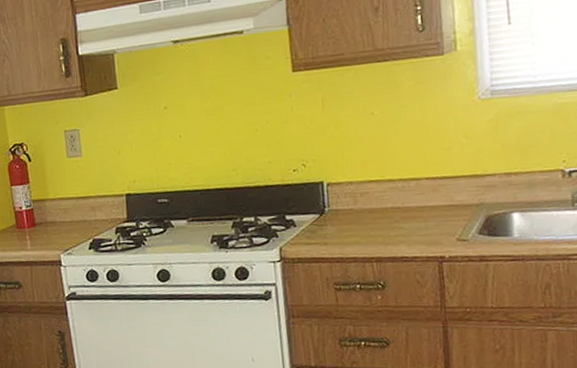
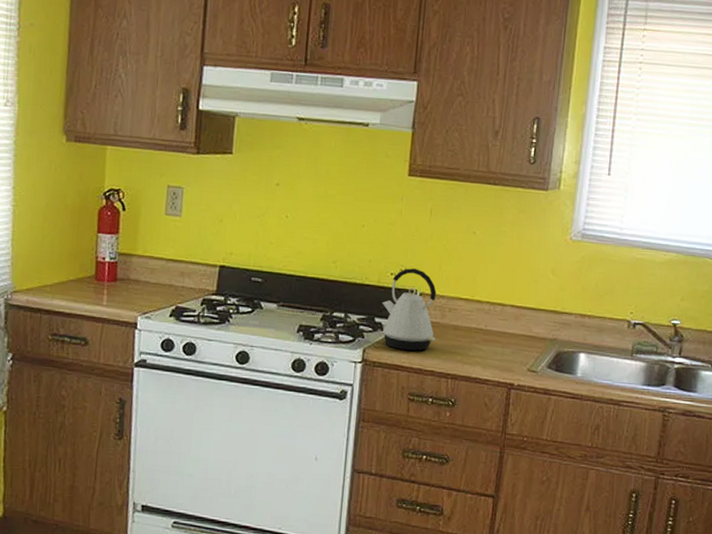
kettle: none [290,160,353,242] -> present [382,268,437,351]

